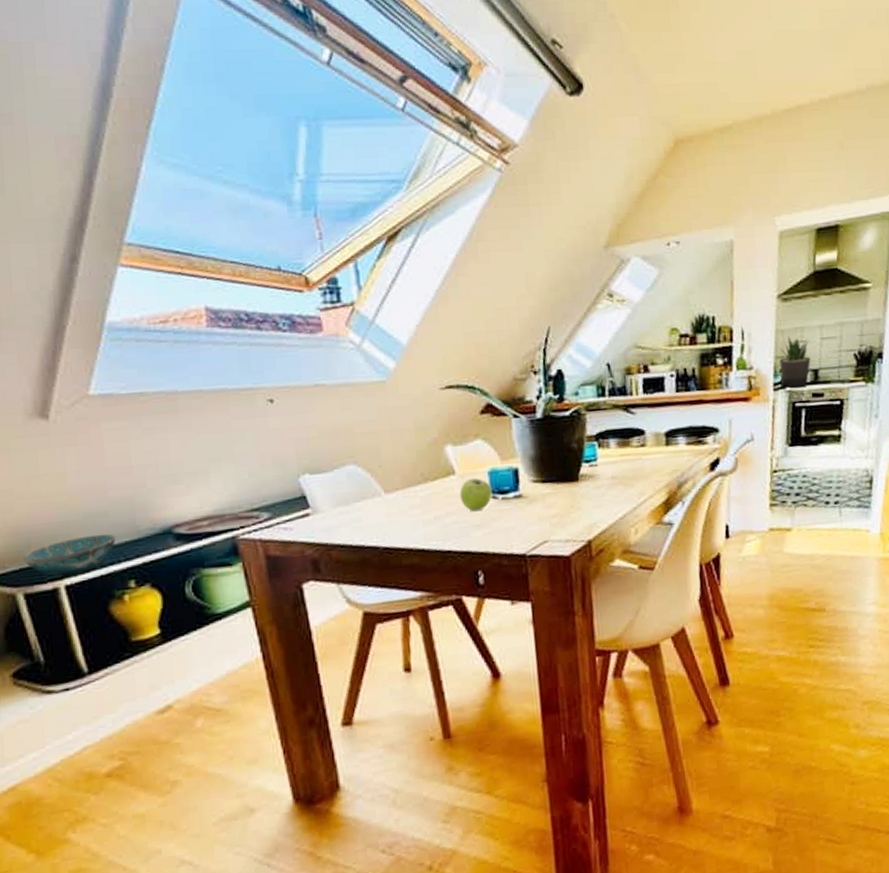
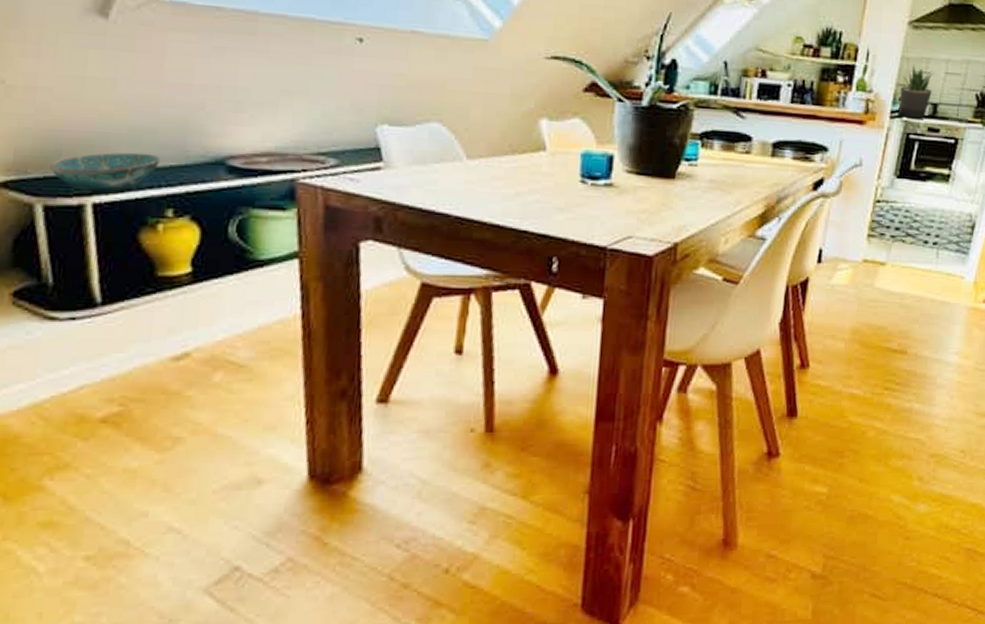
fruit: present [459,478,493,511] -> none [546,158,582,193]

